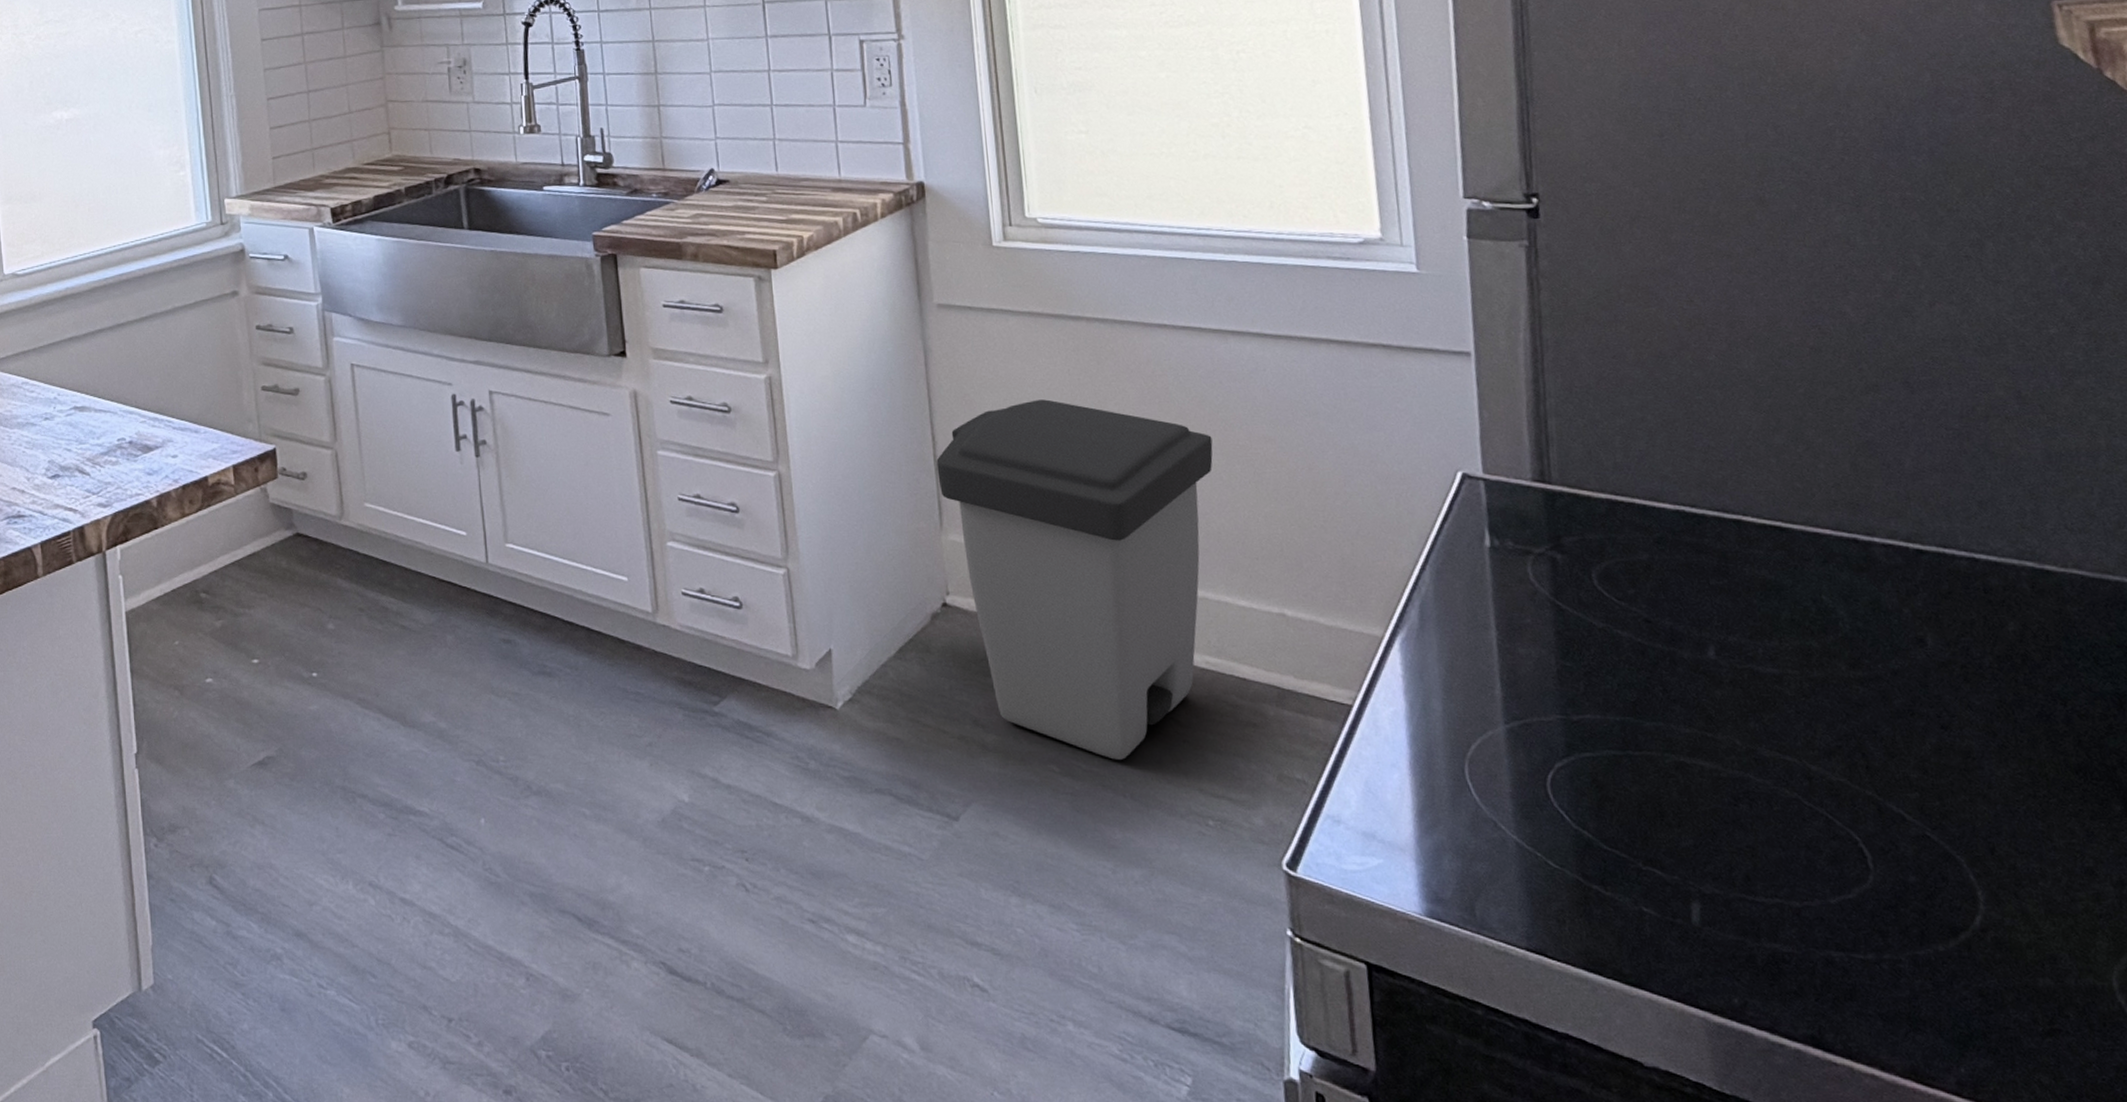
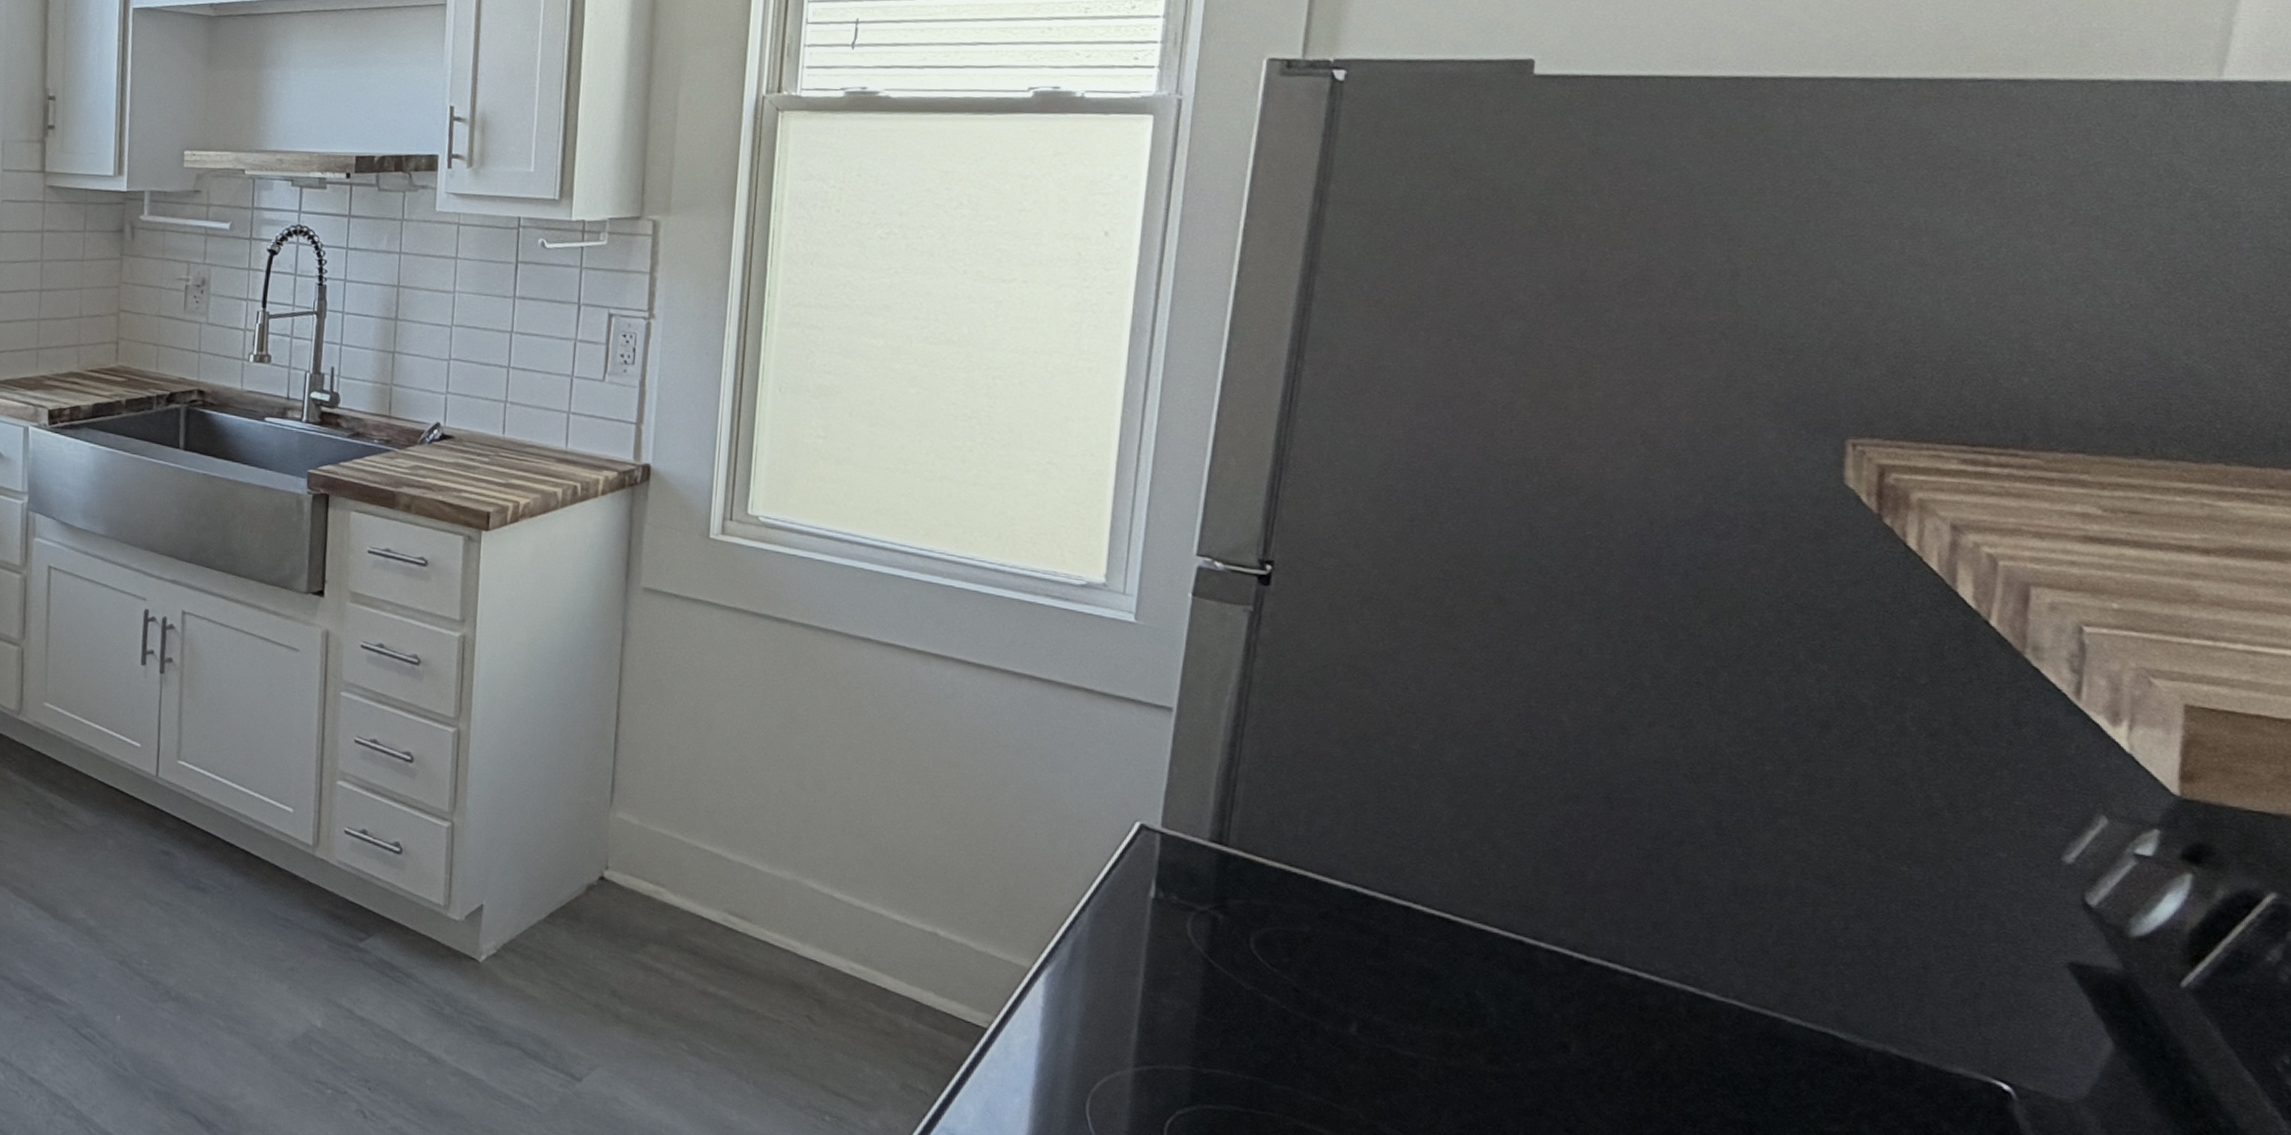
trash can: present [936,399,1213,760] -> none [615,694,896,1048]

